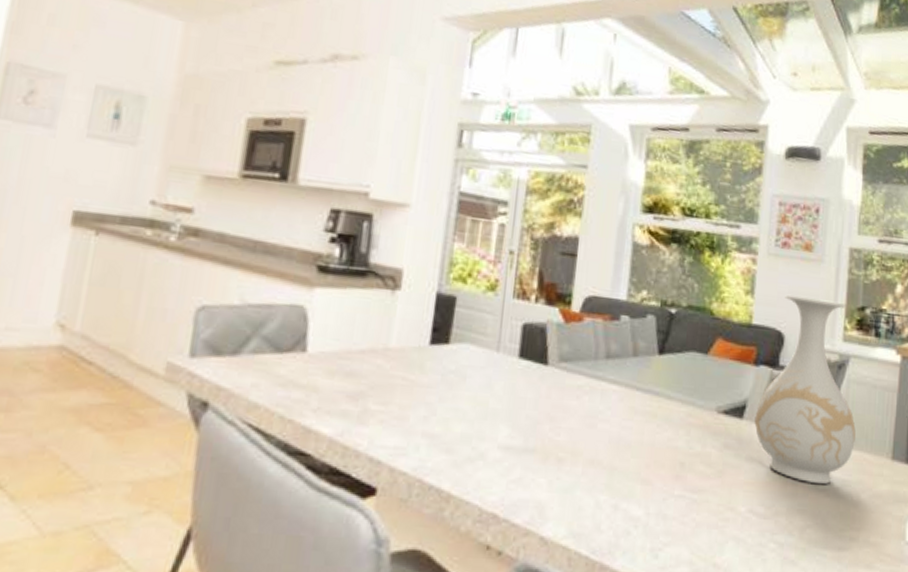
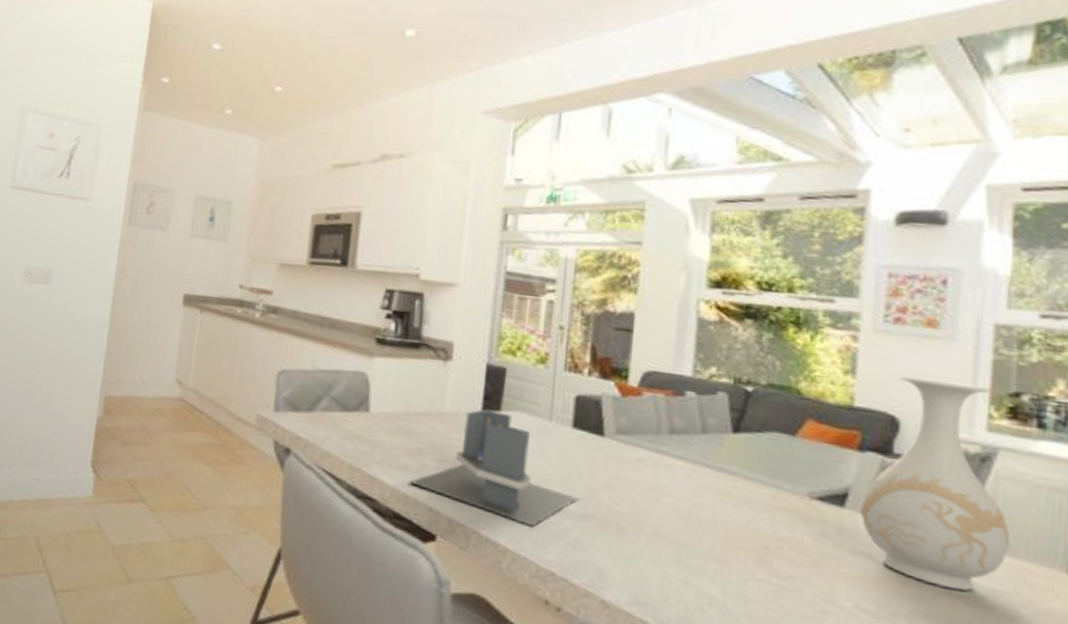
utensil holder: none [348,342,522,468] -> present [409,408,579,527]

